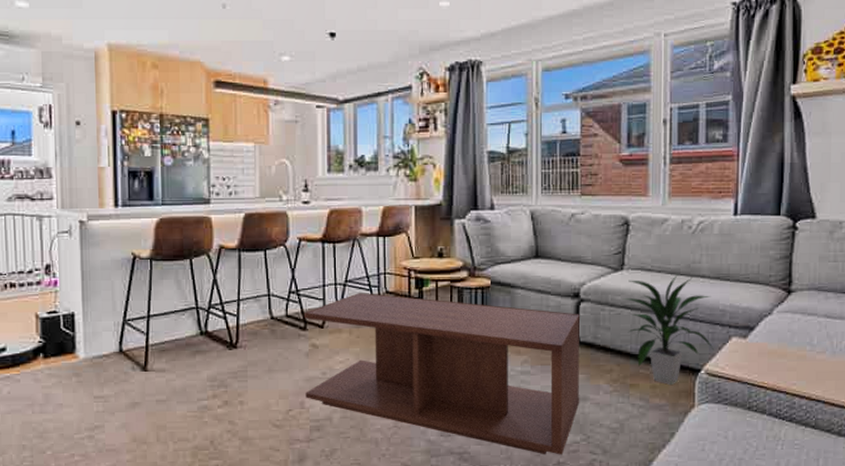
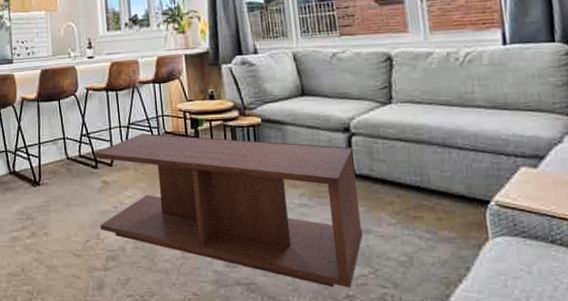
indoor plant: present [623,274,714,385] -> none [395,105,502,217]

